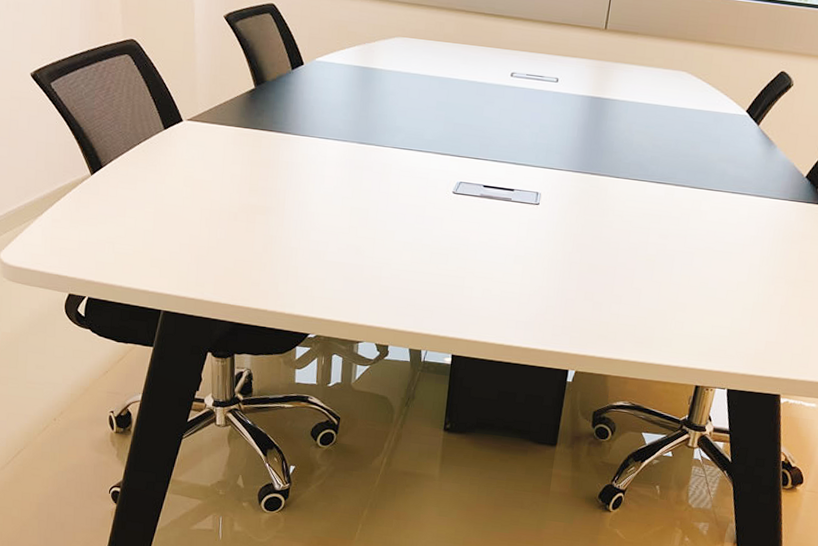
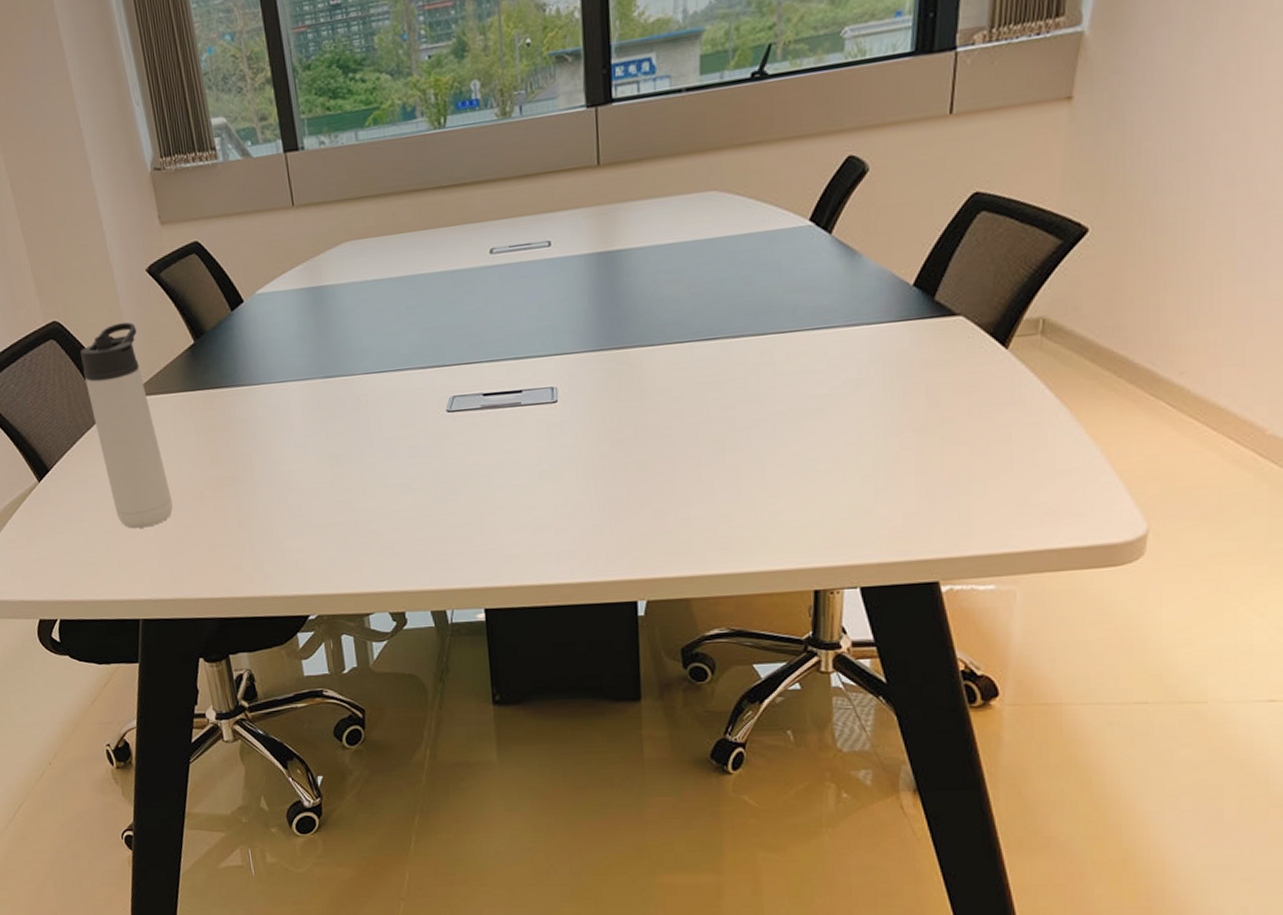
thermos bottle: none [150,55,210,234] -> present [80,322,173,529]

